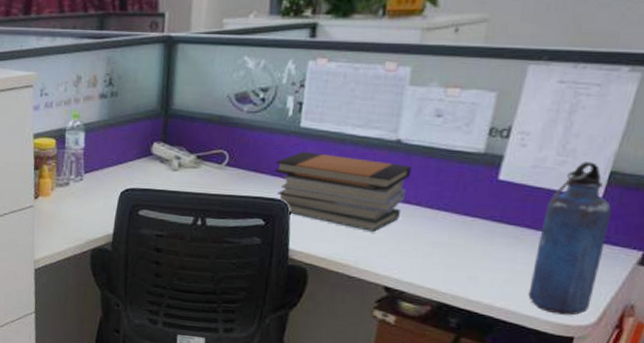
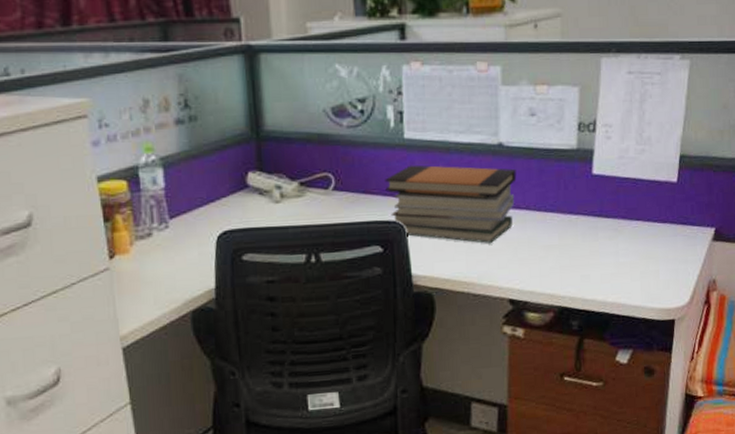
water bottle: present [528,162,612,316] -> none [633,148,687,300]

